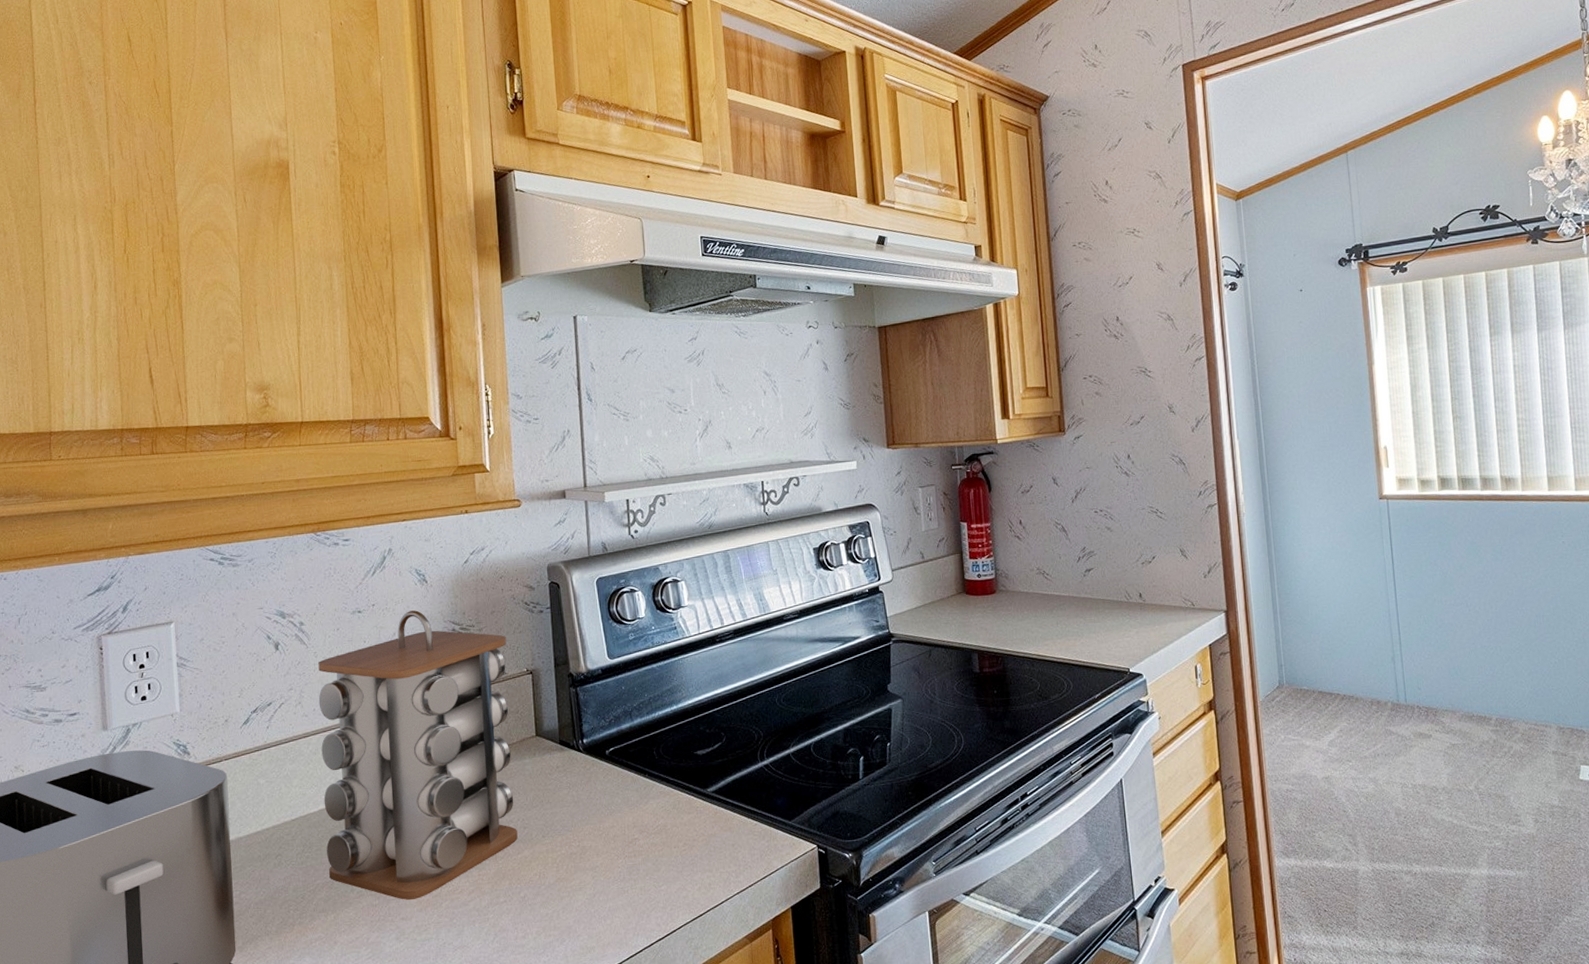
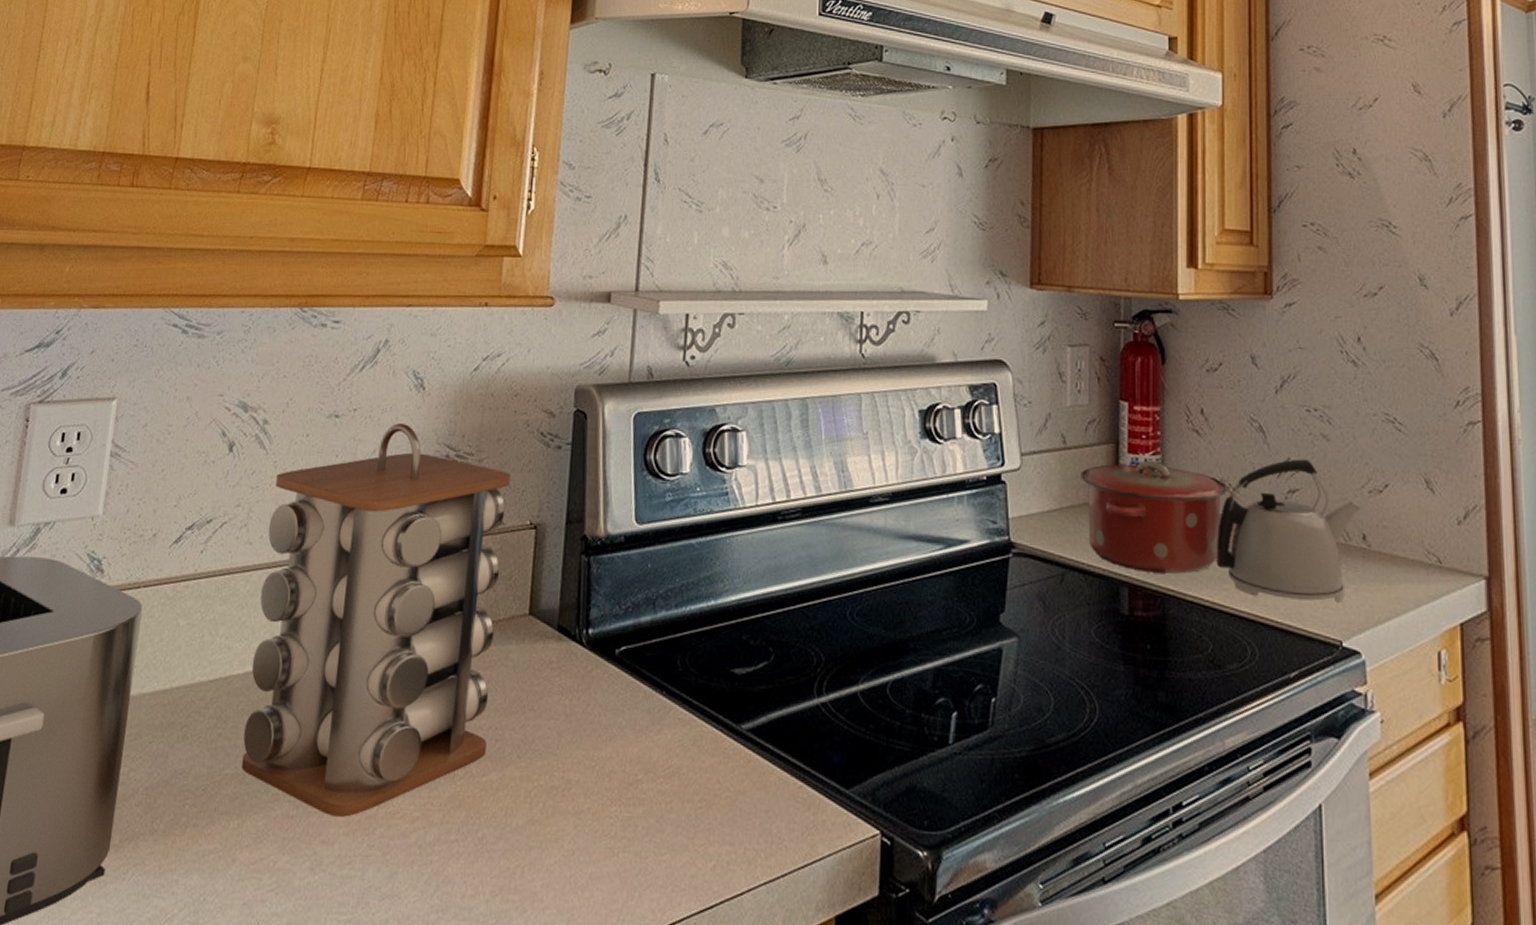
casserole: none [936,562,1044,641] -> present [1080,460,1229,574]
kettle: none [1037,546,1137,647] -> present [1216,459,1361,602]

